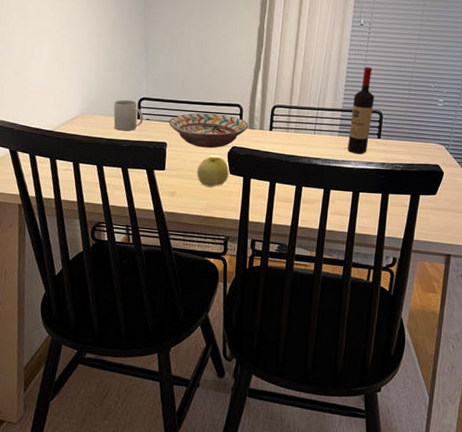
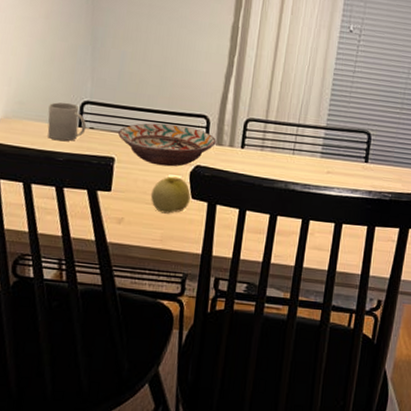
wine bottle: present [348,67,374,155] -> none [331,79,363,180]

